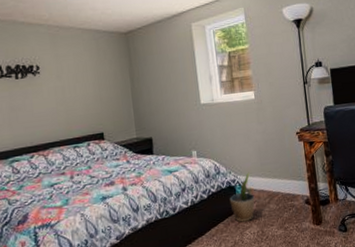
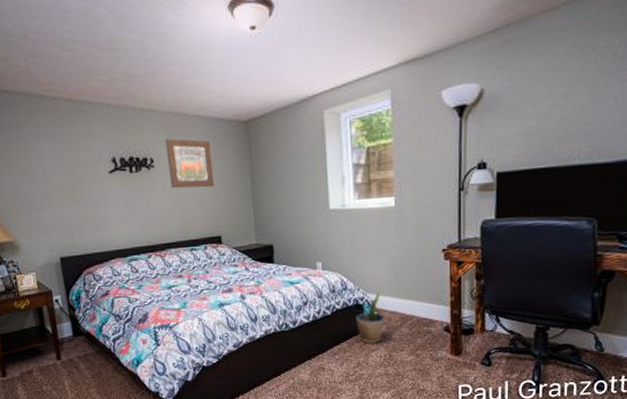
wall art: none [51,48,97,92] -> present [165,138,214,189]

